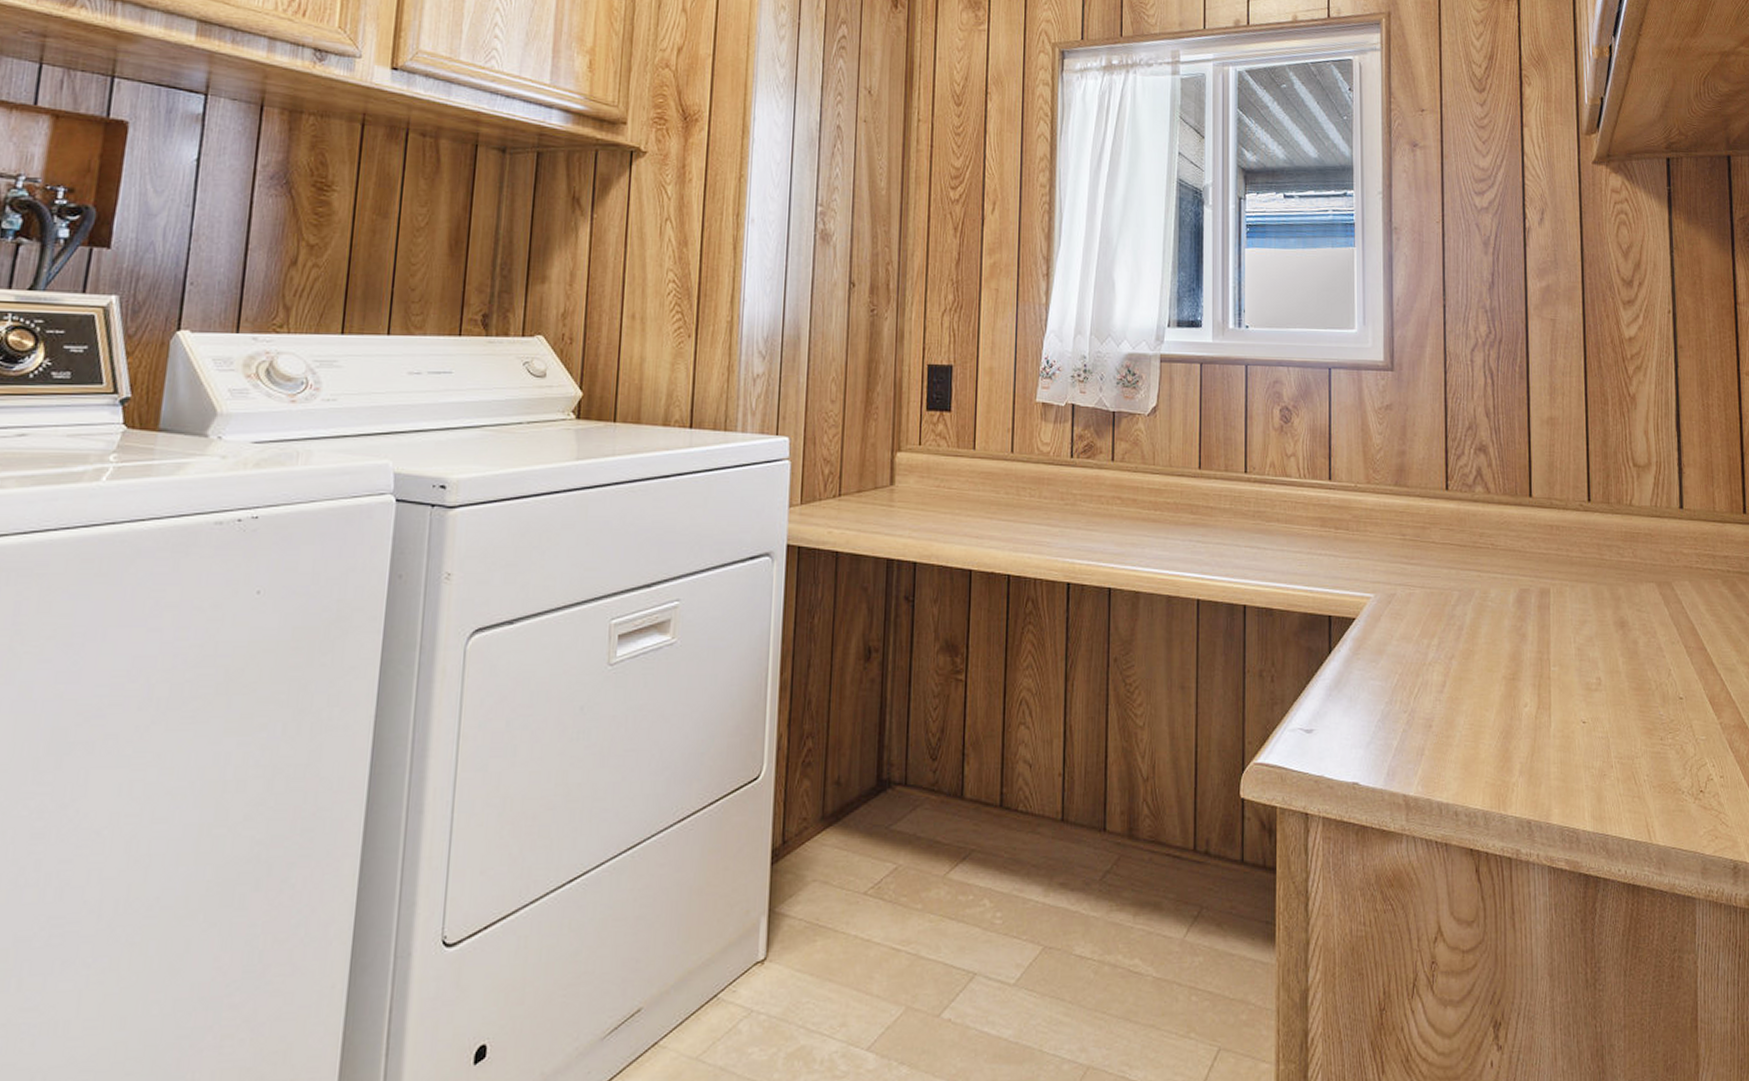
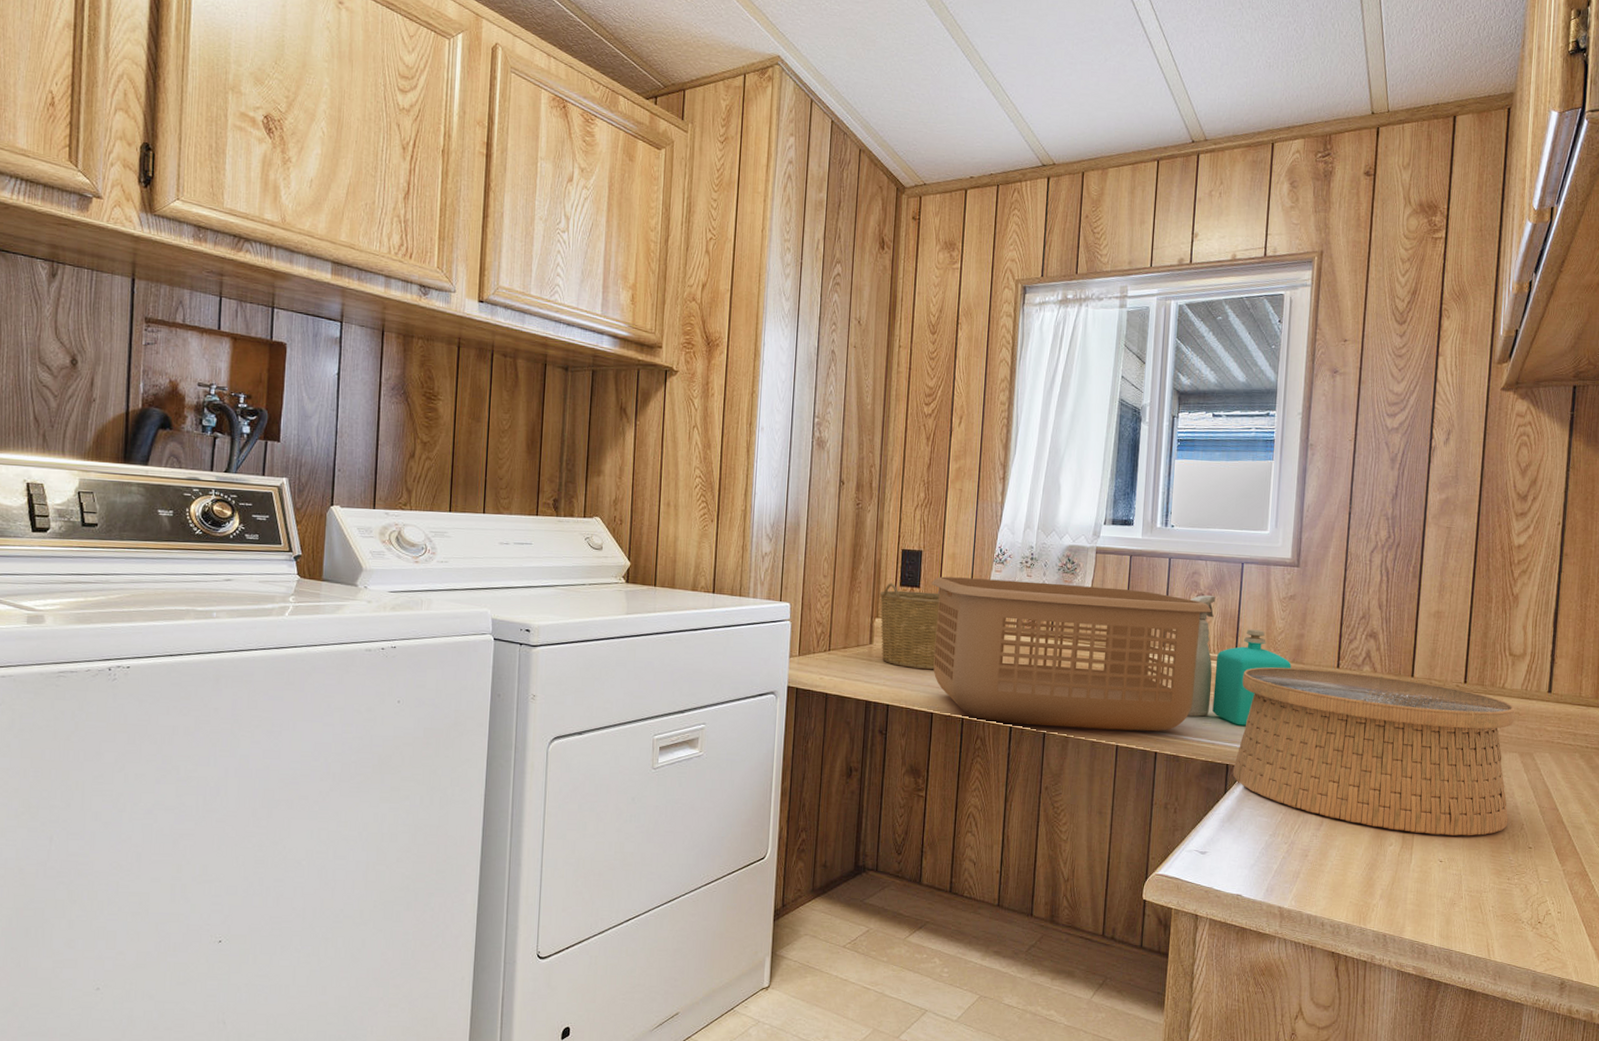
basket: none [901,407,976,515] -> present [879,583,940,670]
clothes hamper: none [964,396,1298,580] -> present [930,576,1211,732]
spray bottle: none [1273,408,1305,558] -> present [1187,595,1216,717]
soap bottle: none [1307,447,1394,566] -> present [1212,629,1291,726]
woven basket: none [1337,492,1654,689] -> present [1232,667,1516,836]

